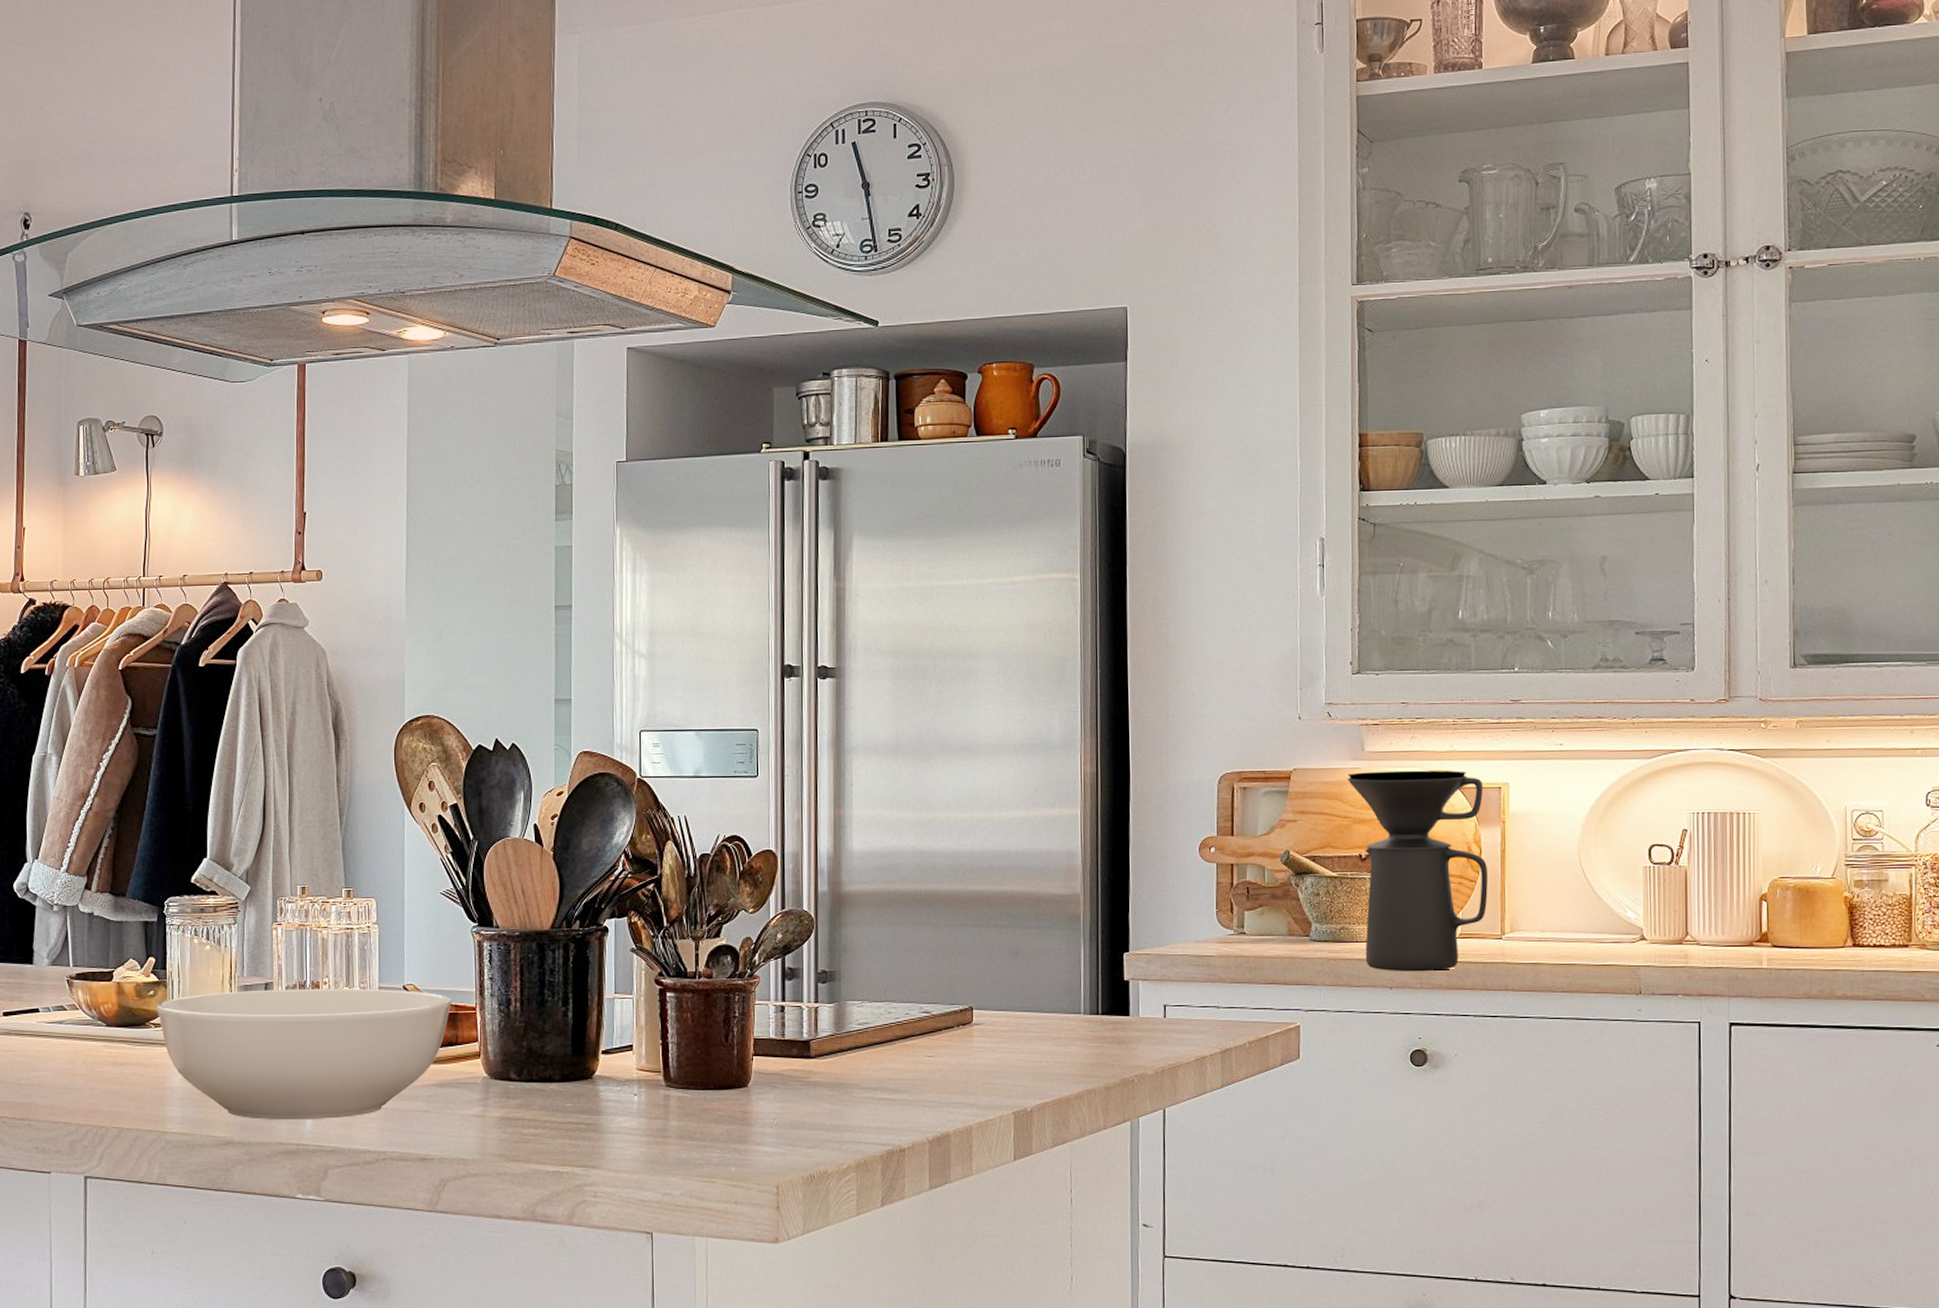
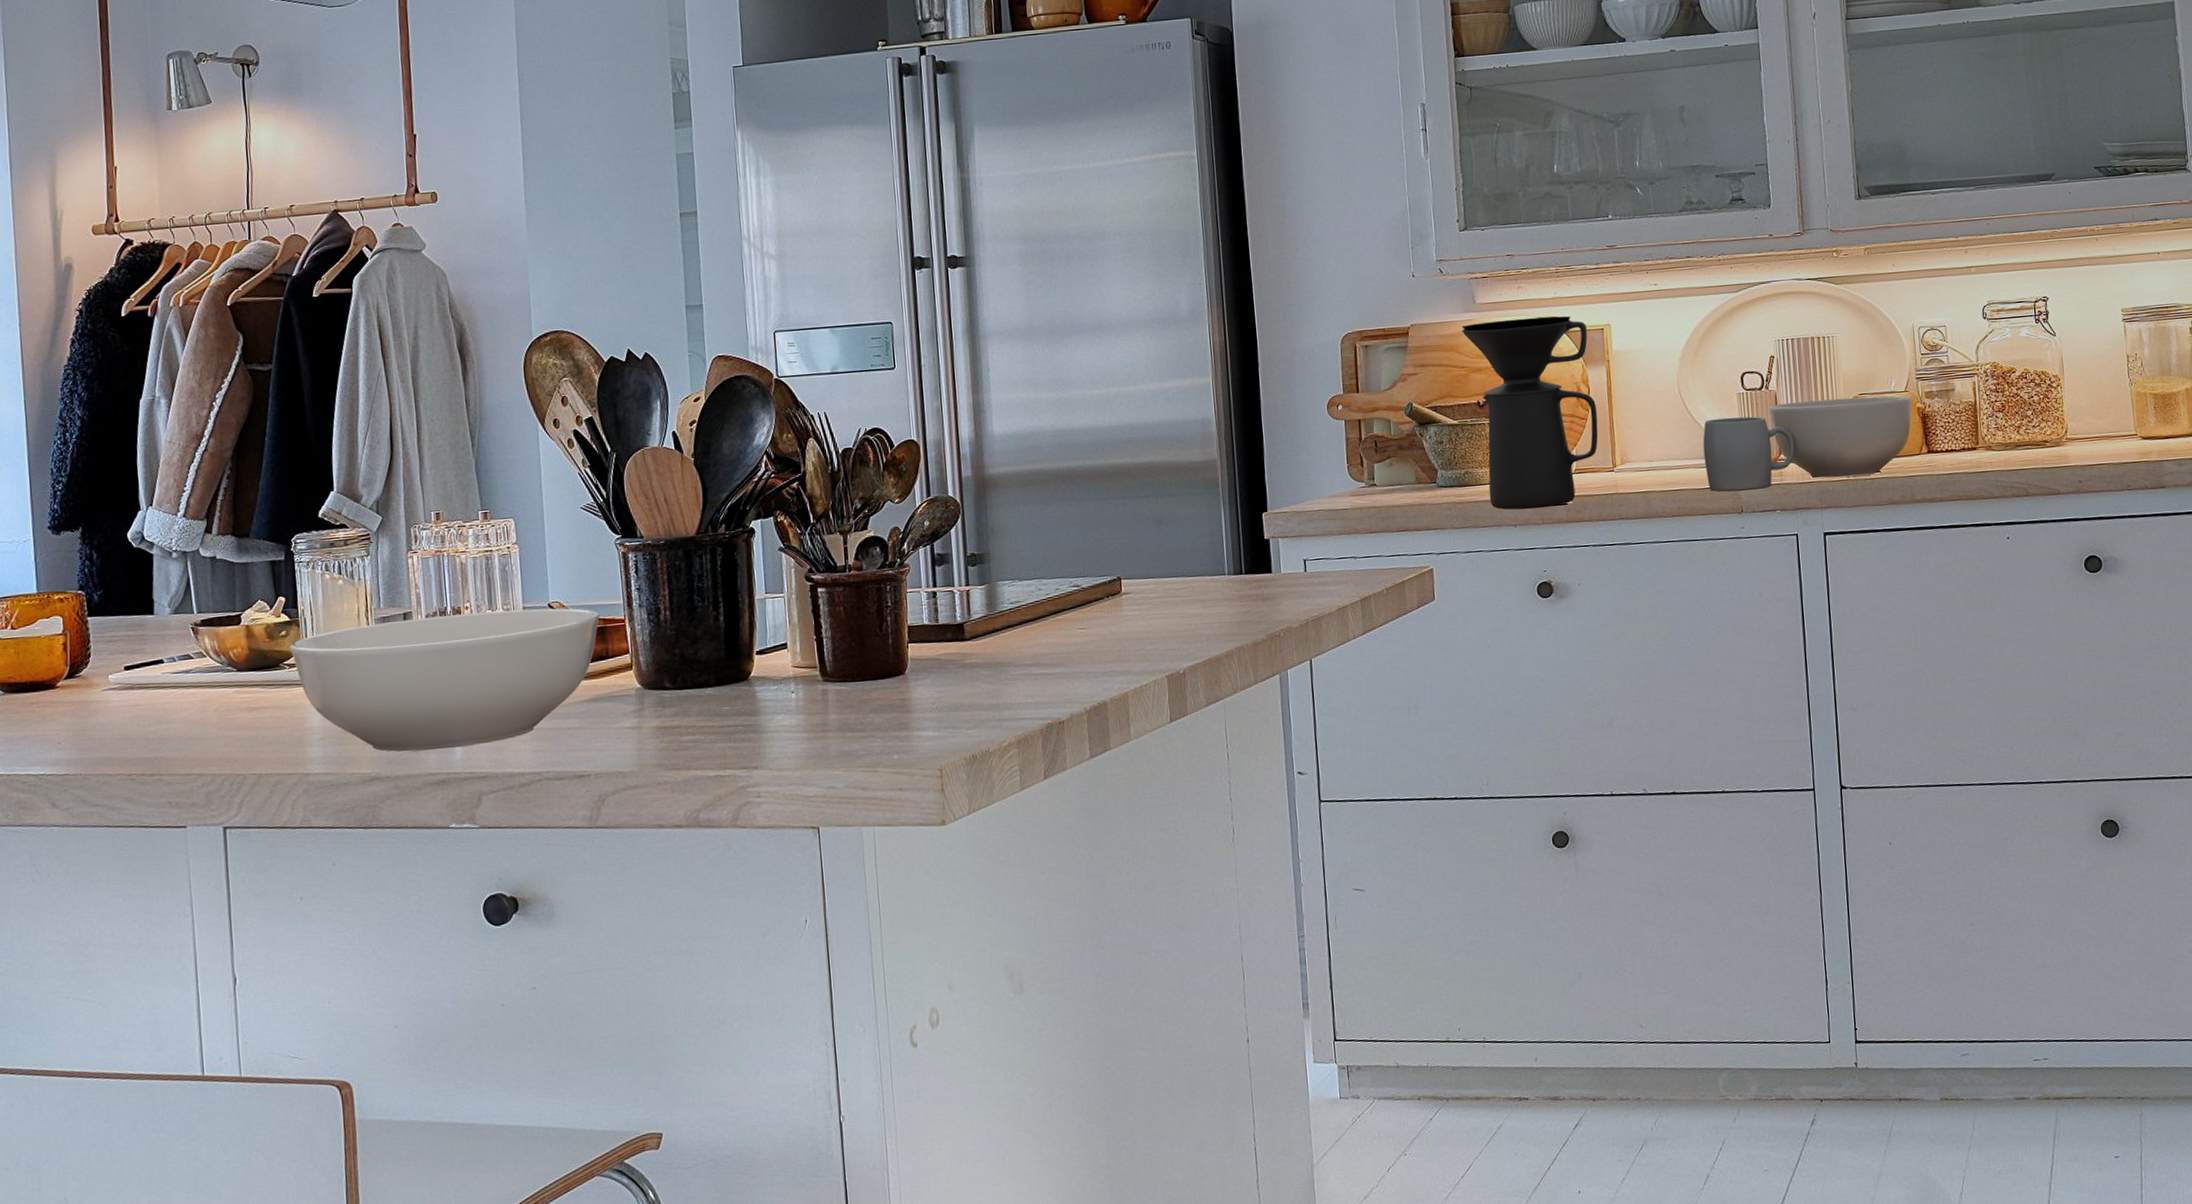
mug: none [1601,891,1703,972] -> present [1702,416,1795,493]
bowl: none [1676,880,1839,965] -> present [1768,395,1912,478]

